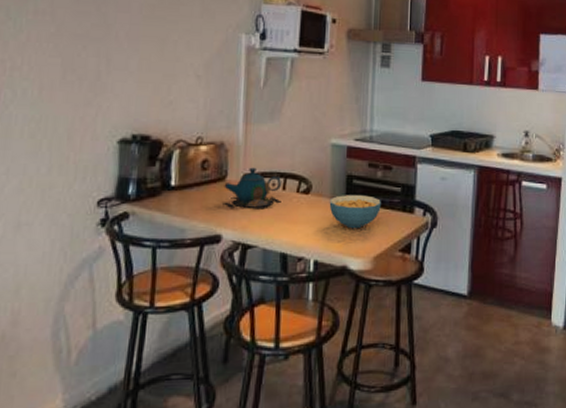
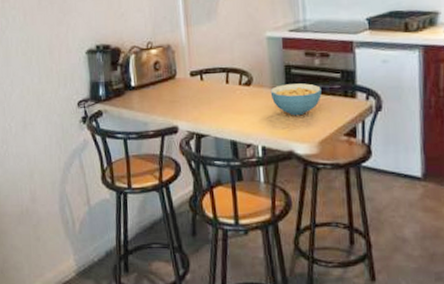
teapot: present [223,167,281,210] -> none [174,65,226,104]

